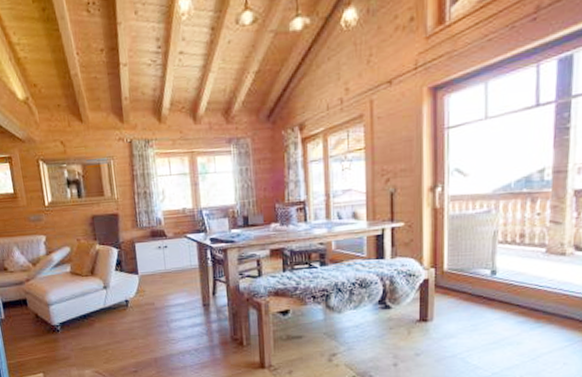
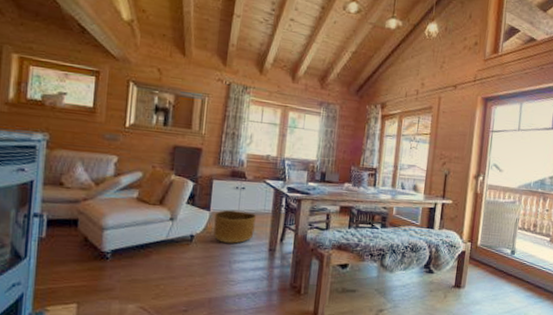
basket: none [143,270,185,304] -> present [213,210,257,244]

